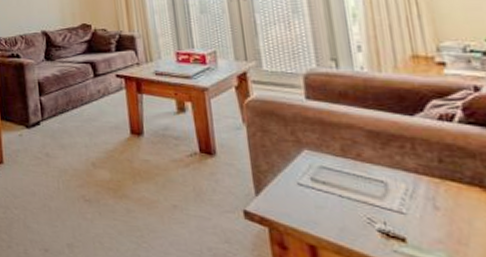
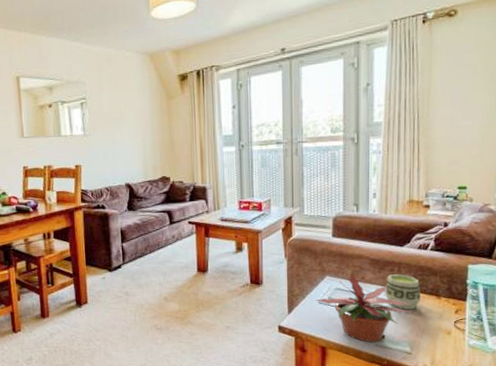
potted plant: none [292,143,444,247] -> present [315,270,412,343]
cup: none [395,153,457,205] -> present [385,274,422,310]

